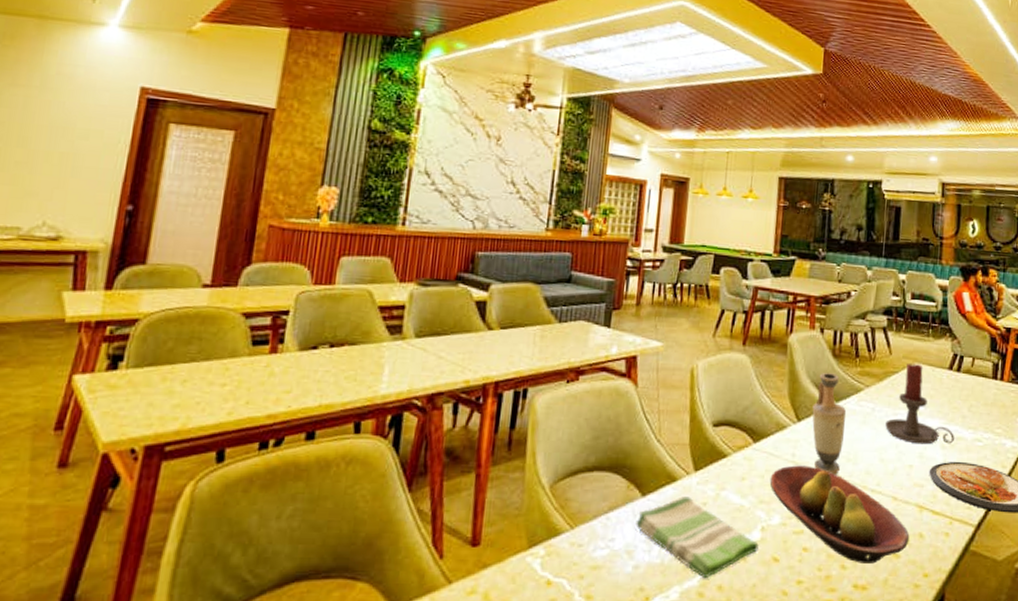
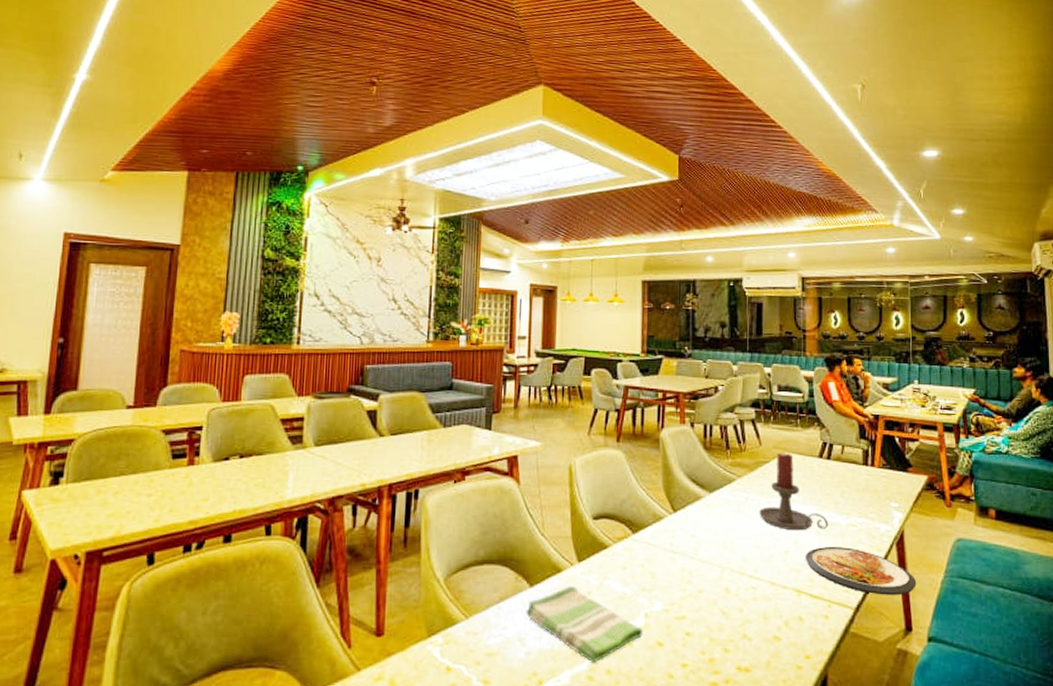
fruit bowl: present [769,465,910,564] -> none [650,554,790,646]
vase: present [812,372,847,475] -> none [687,464,721,562]

